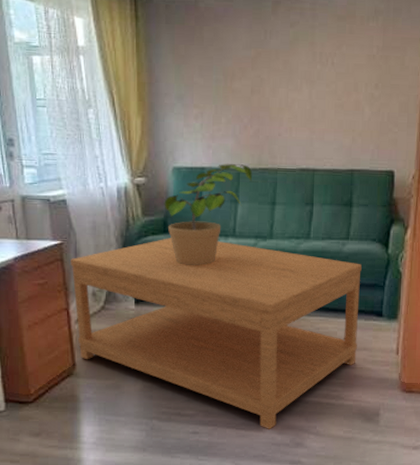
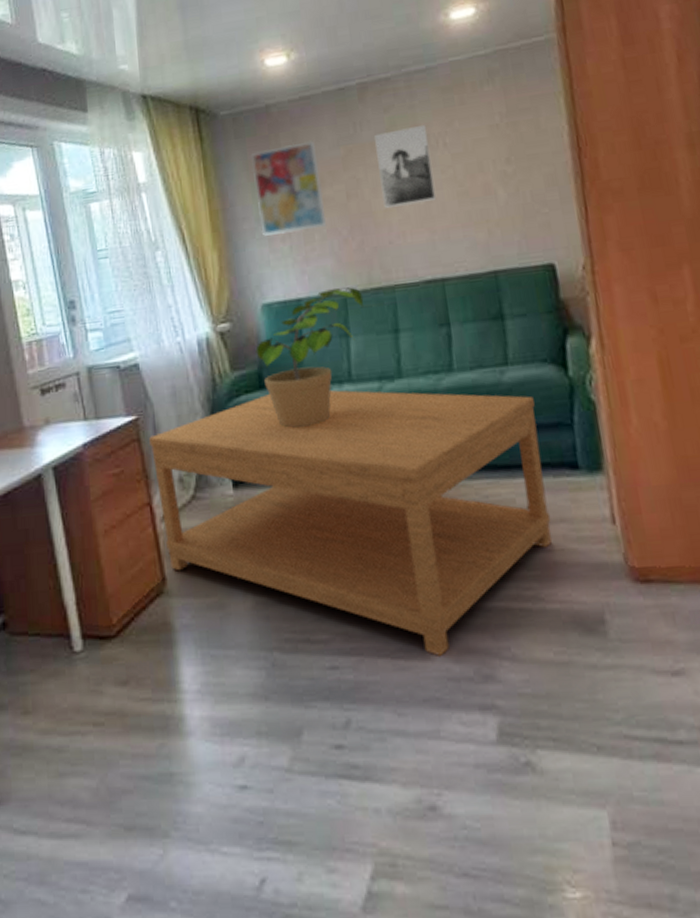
wall art: none [177,38,233,113] -> present [250,140,327,236]
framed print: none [279,43,321,108] -> present [374,124,437,208]

